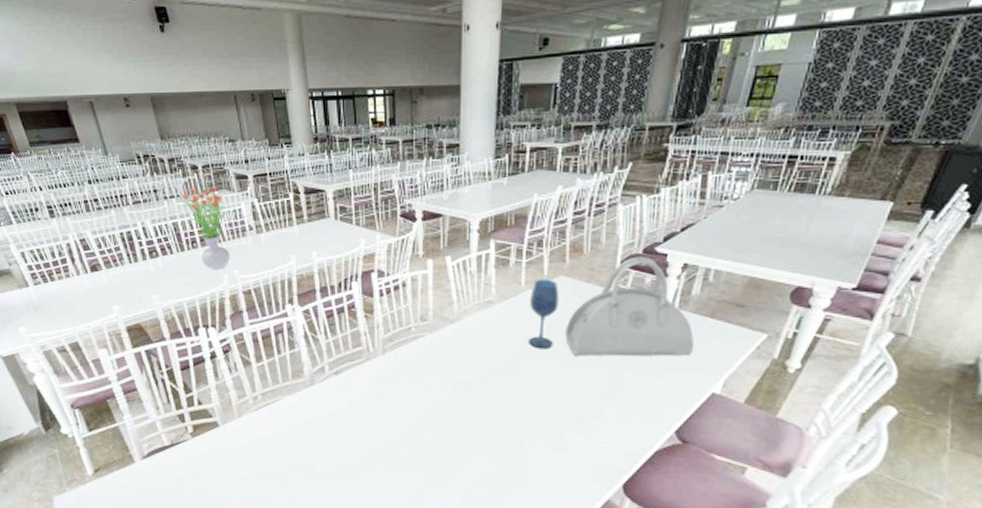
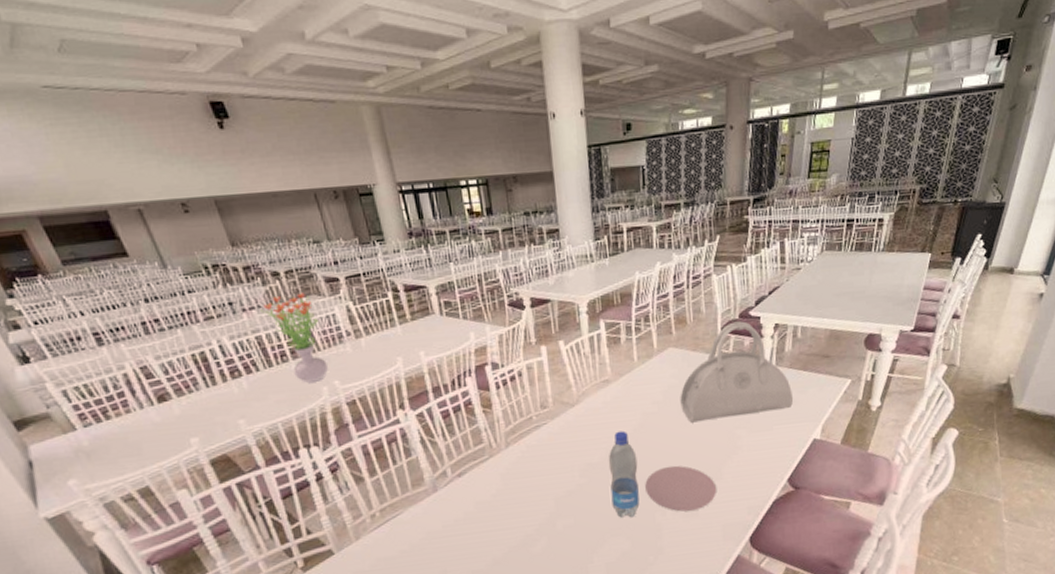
bottle: none [480,354,512,442] -> present [608,430,640,518]
plate: none [517,396,593,446] -> present [645,465,716,512]
wineglass: present [529,278,559,349] -> none [644,352,671,421]

